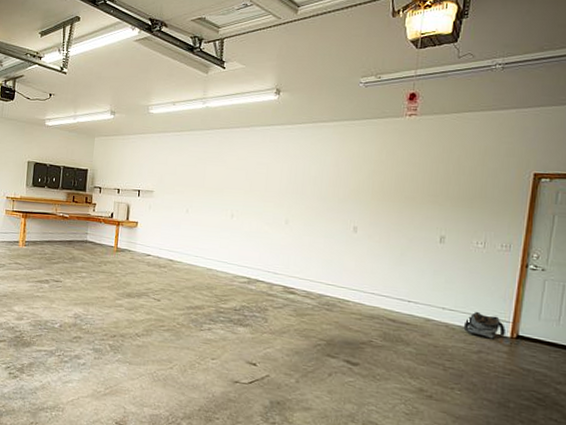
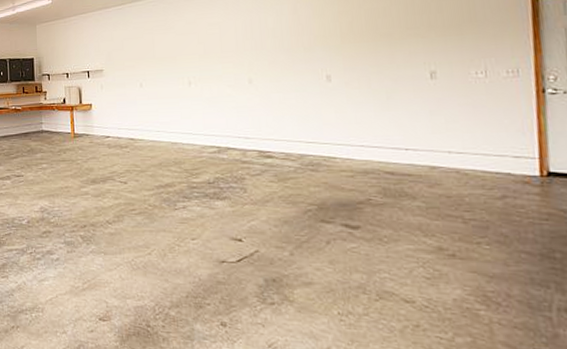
backpack: present [463,311,506,339] -> none [478,150,533,180]

